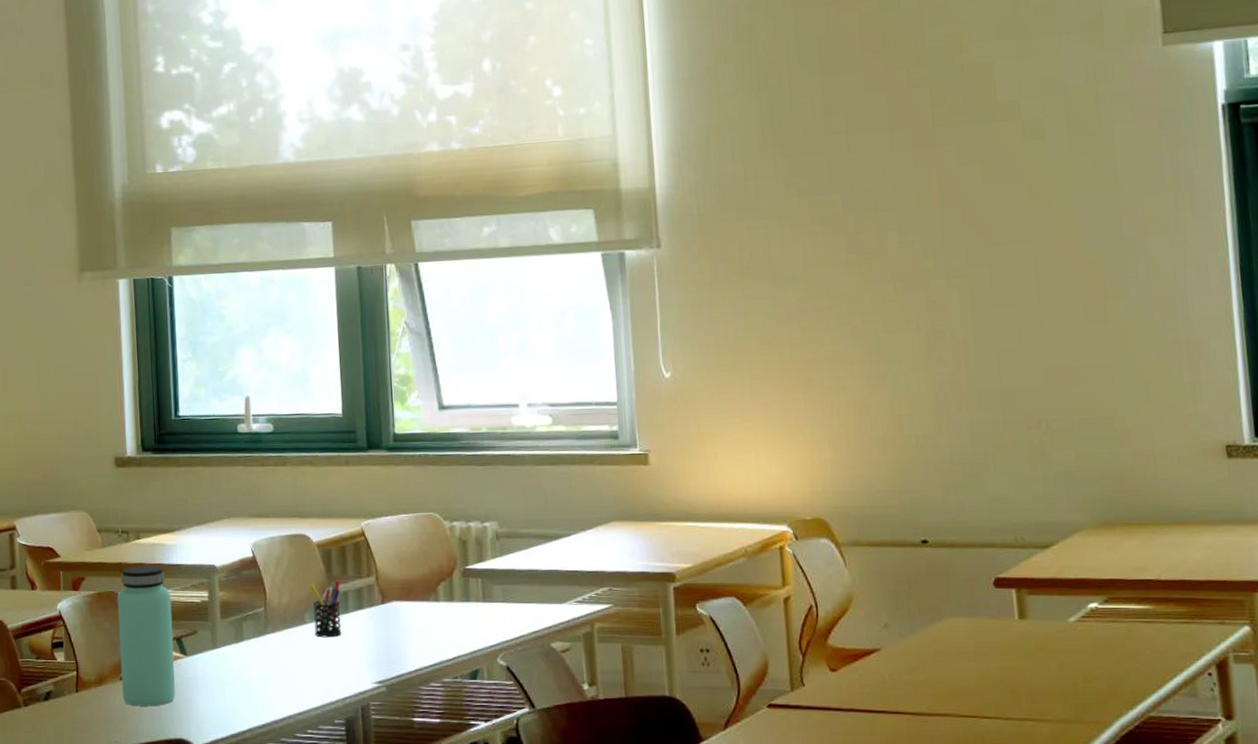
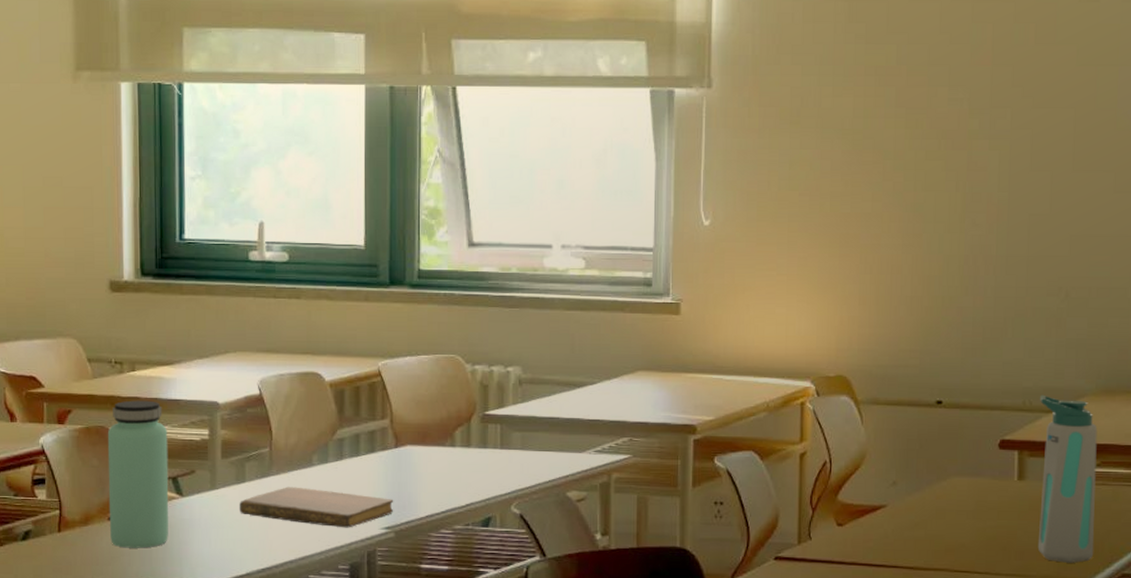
notebook: none [239,644,384,683] -> present [240,487,394,528]
pen holder: present [310,580,342,638] -> none [320,421,352,481]
water bottle: none [1031,530,1114,706] -> present [1037,394,1098,563]

